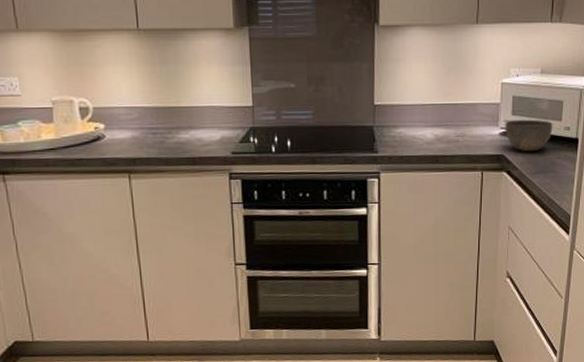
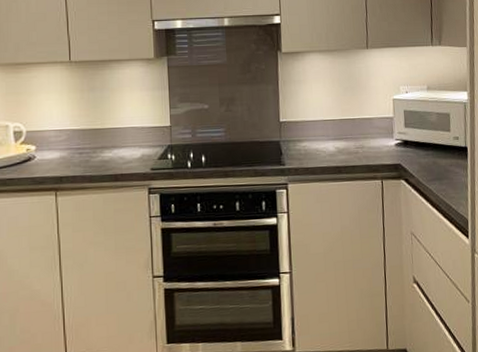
bowl: present [505,119,553,152] -> none [399,130,443,161]

